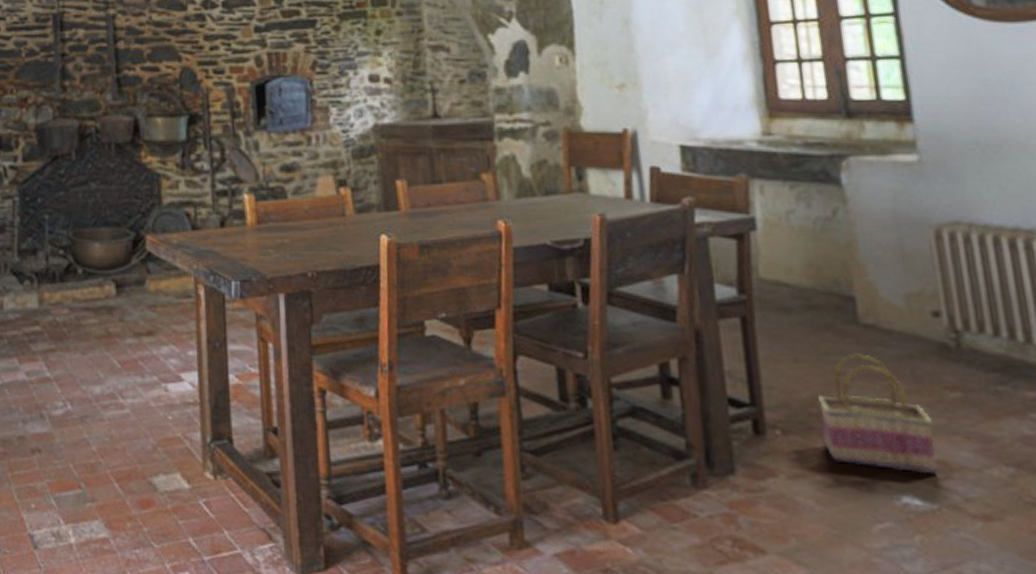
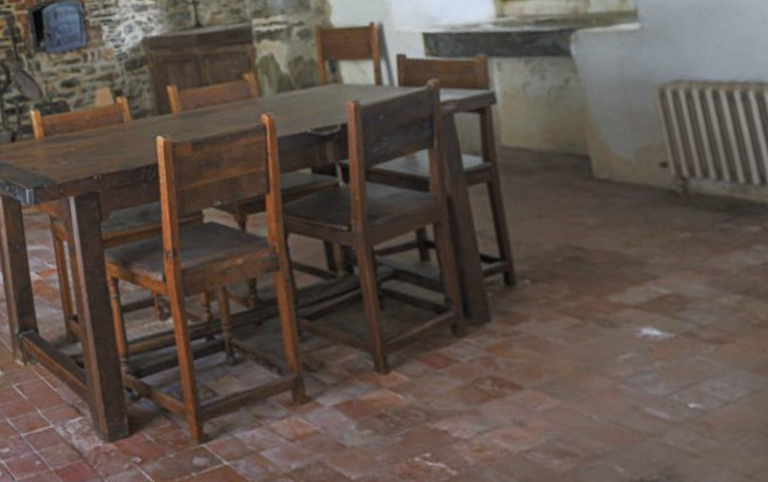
basket: present [817,353,938,475] -> none [560,205,673,308]

